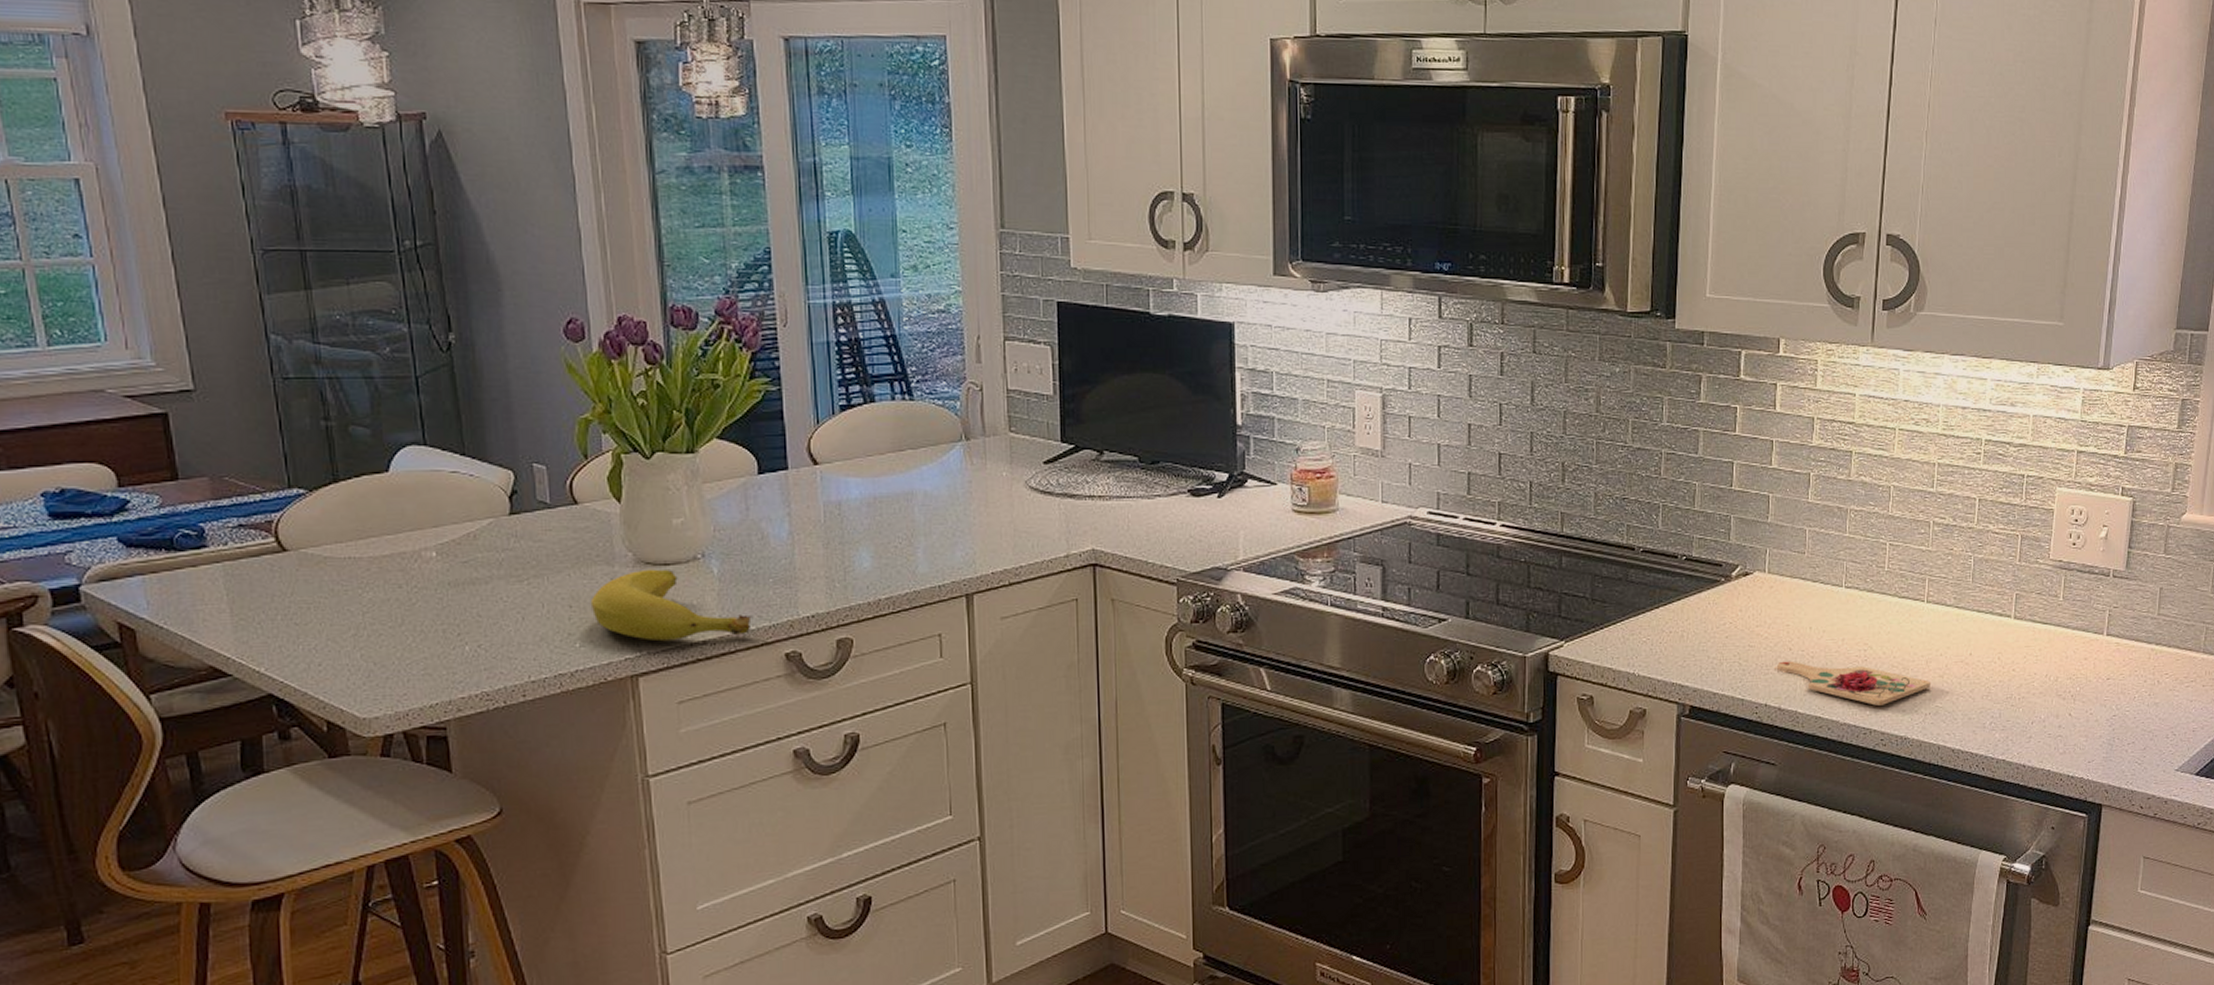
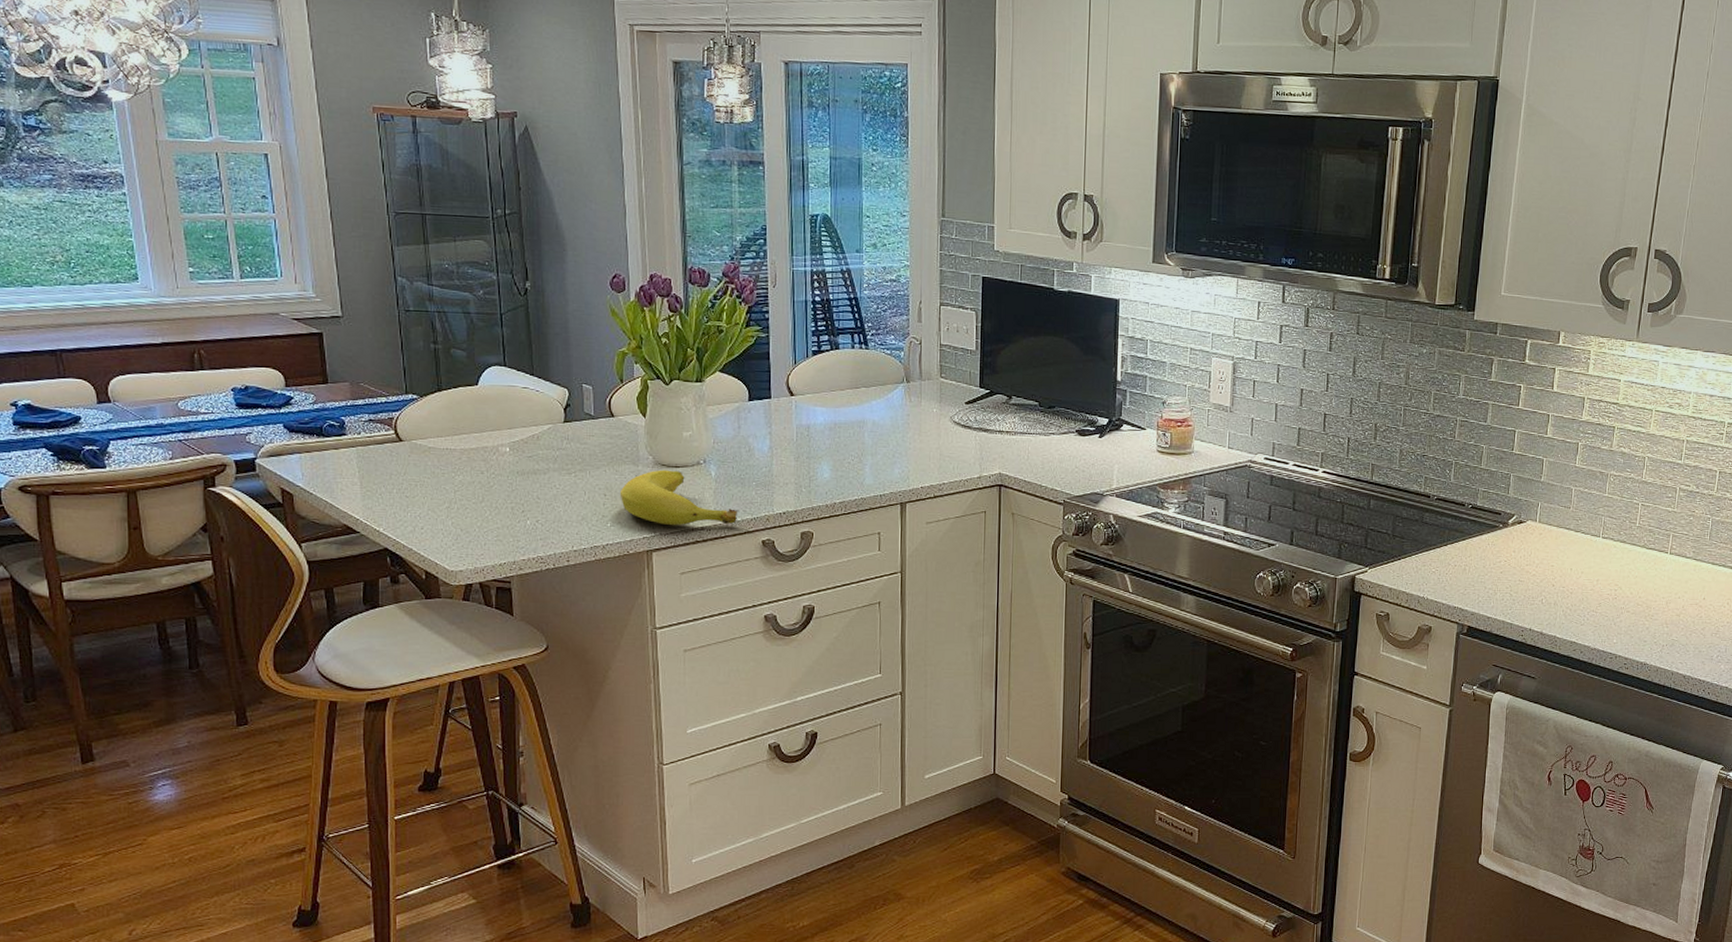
cutting board: present [1777,661,1930,706] -> none [1542,595,1669,636]

